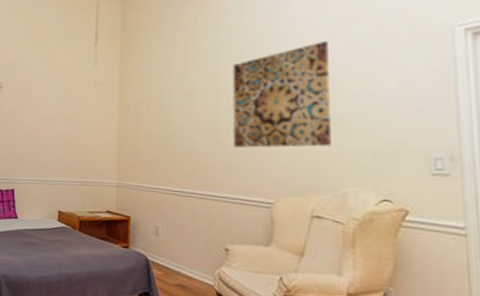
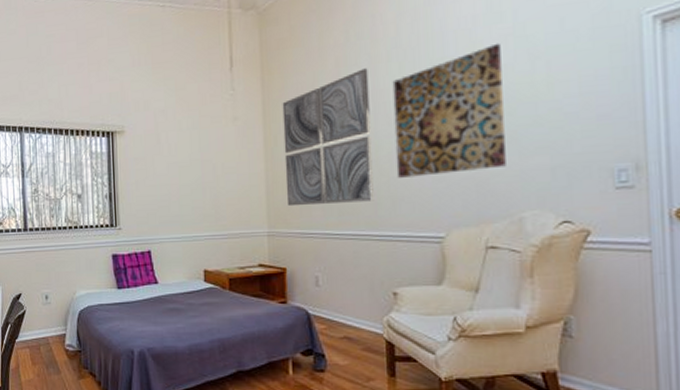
wall art: none [135,52,212,165] -> present [282,68,374,207]

